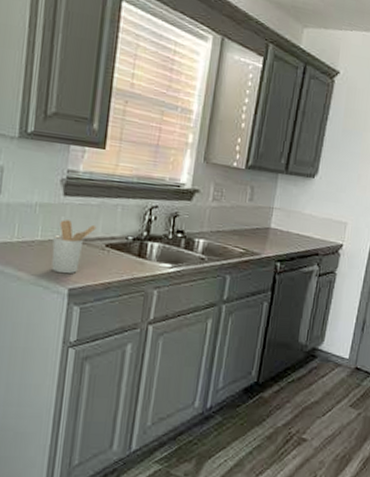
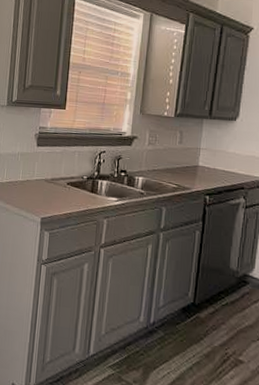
utensil holder: present [51,220,97,274] -> none [29,164,60,206]

